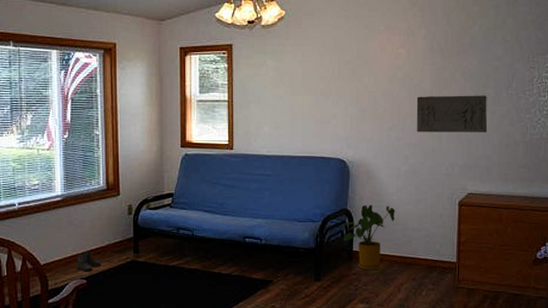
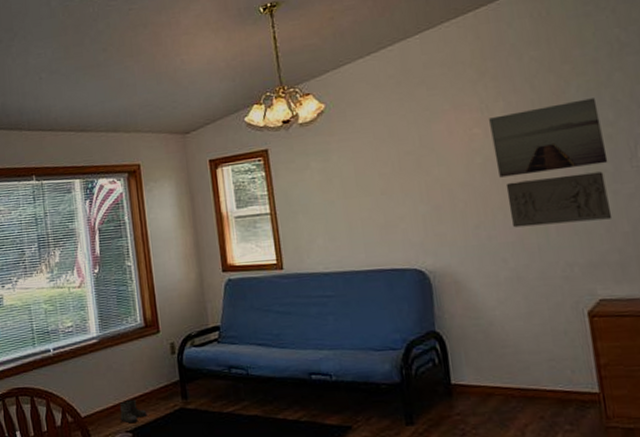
house plant: present [341,205,395,270] -> none [431,323,502,409]
wall art: none [412,36,492,91] -> present [489,98,608,178]

